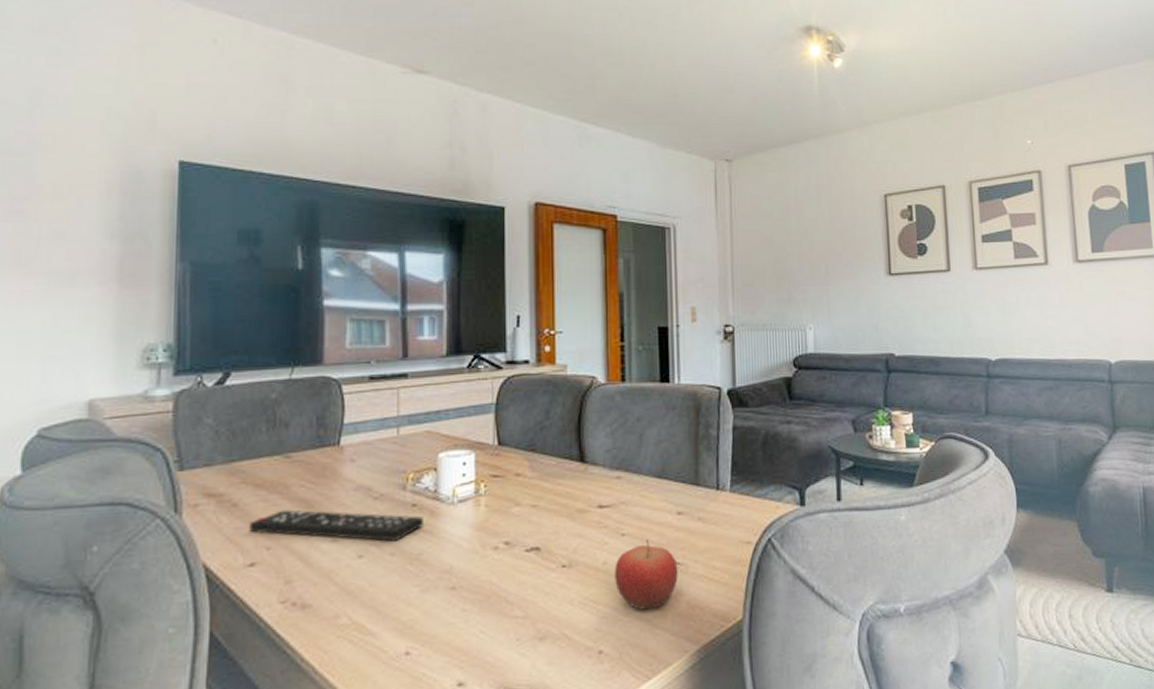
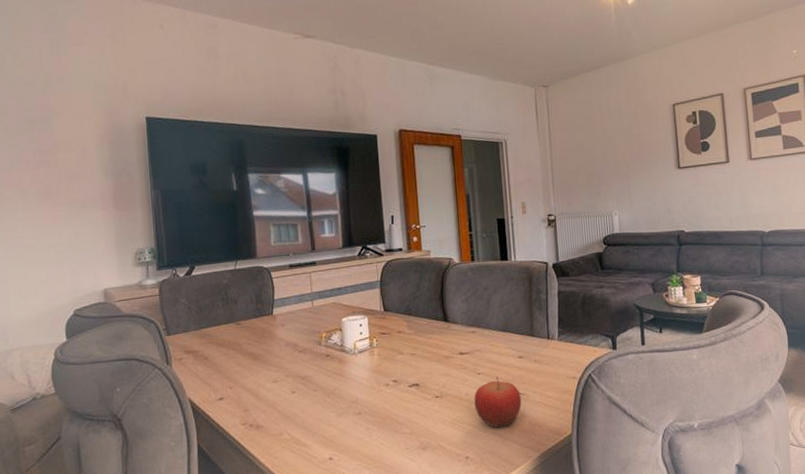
remote control: present [249,509,423,542] -> none [217,360,335,381]

